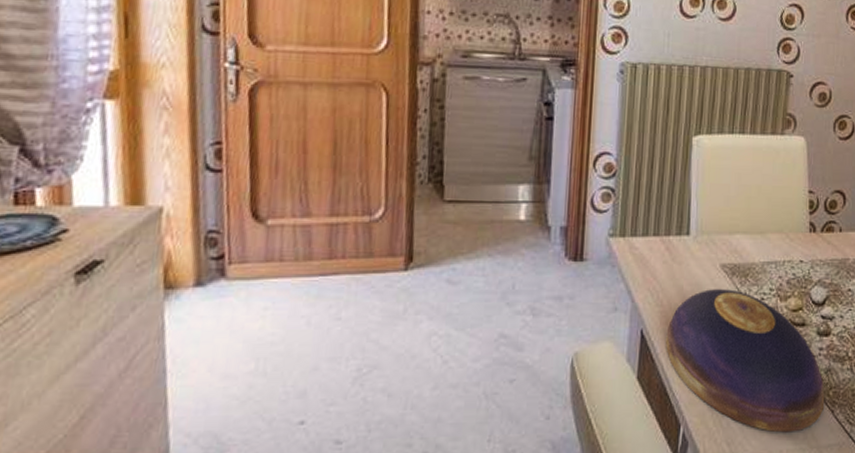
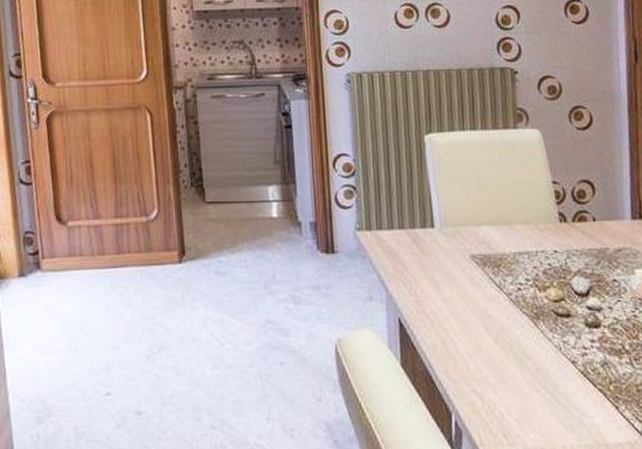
decorative bowl: present [666,289,825,433] -> none [424,279,607,427]

